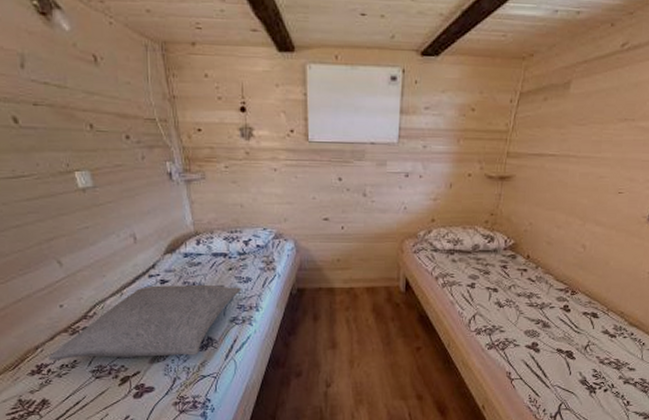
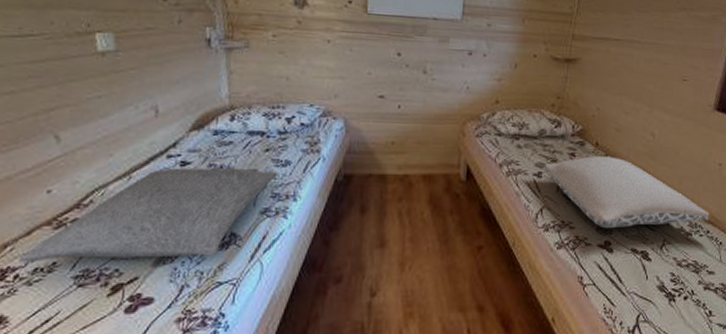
pillow: none [477,268,635,332] -> present [544,156,710,229]

